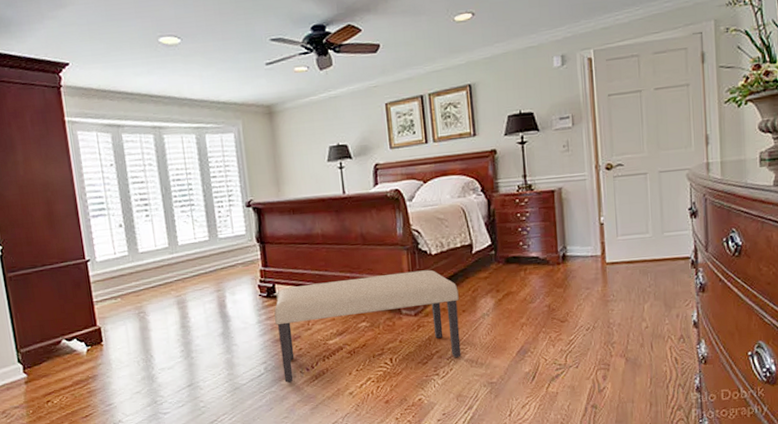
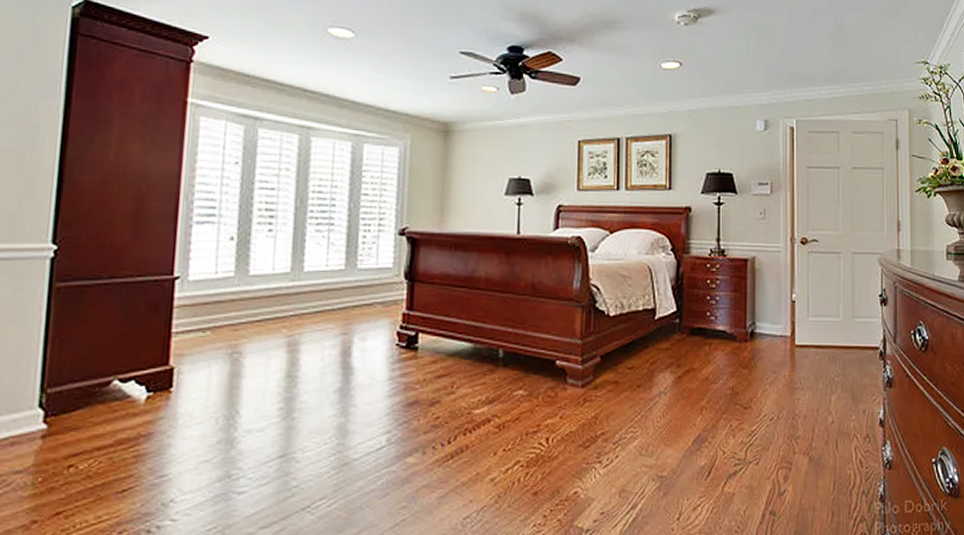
bench: present [274,269,462,383] -> none [410,333,635,461]

